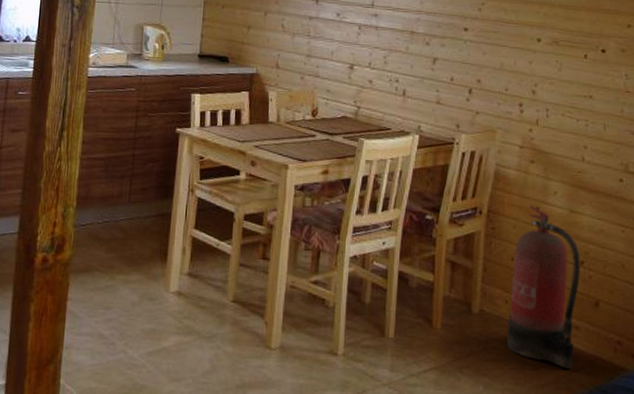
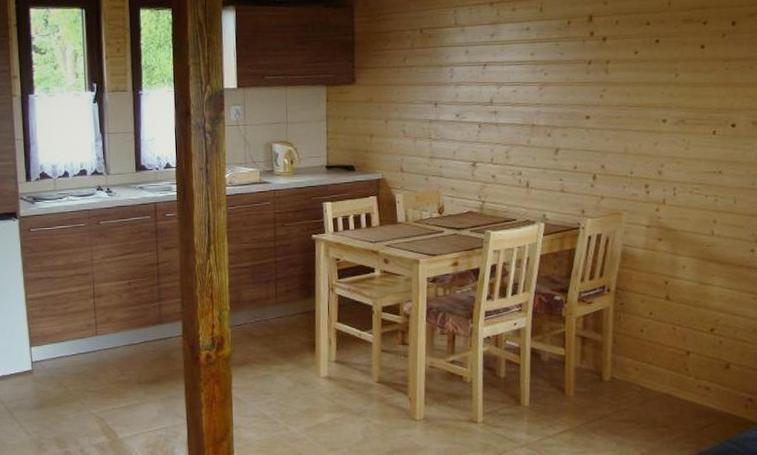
fire extinguisher: present [506,206,581,368] -> none [638,281,711,425]

